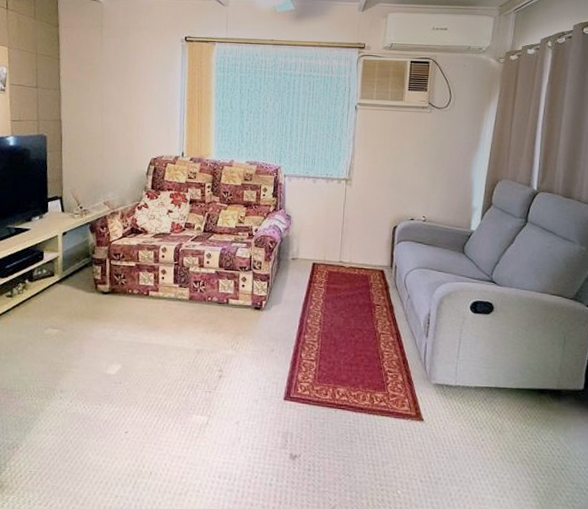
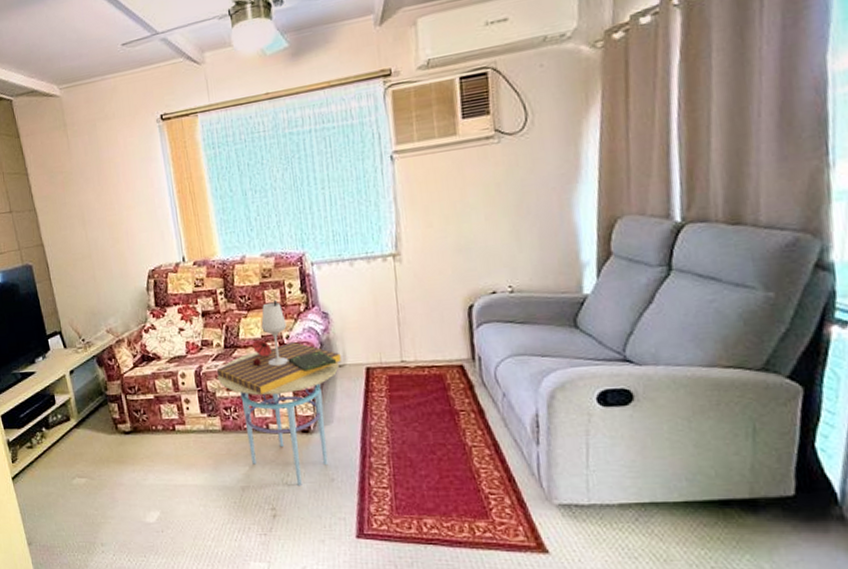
side table: none [193,238,293,352] -> present [217,351,339,485]
cocktail glass: none [194,199,295,274] -> present [217,299,341,395]

